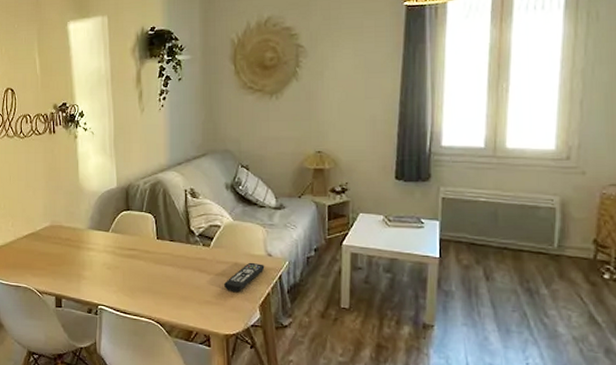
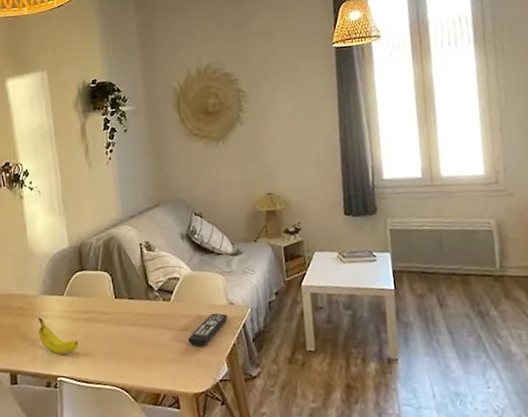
fruit: none [84,250,119,285] -> present [38,318,78,354]

